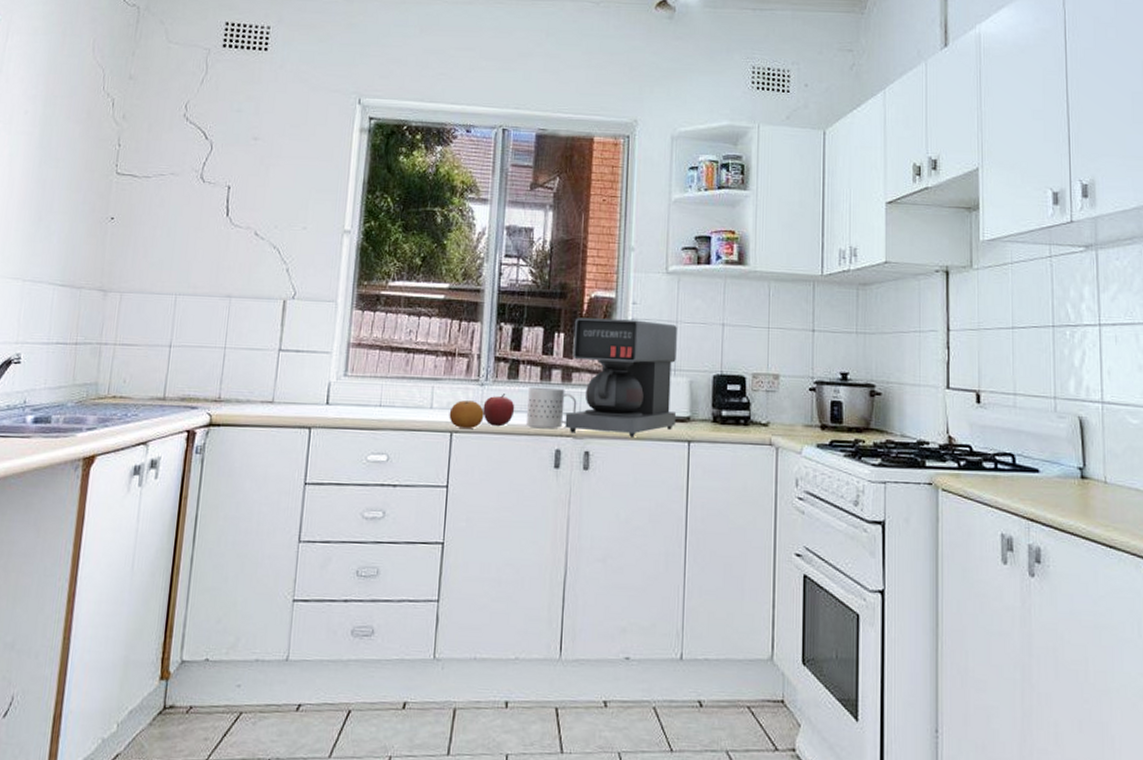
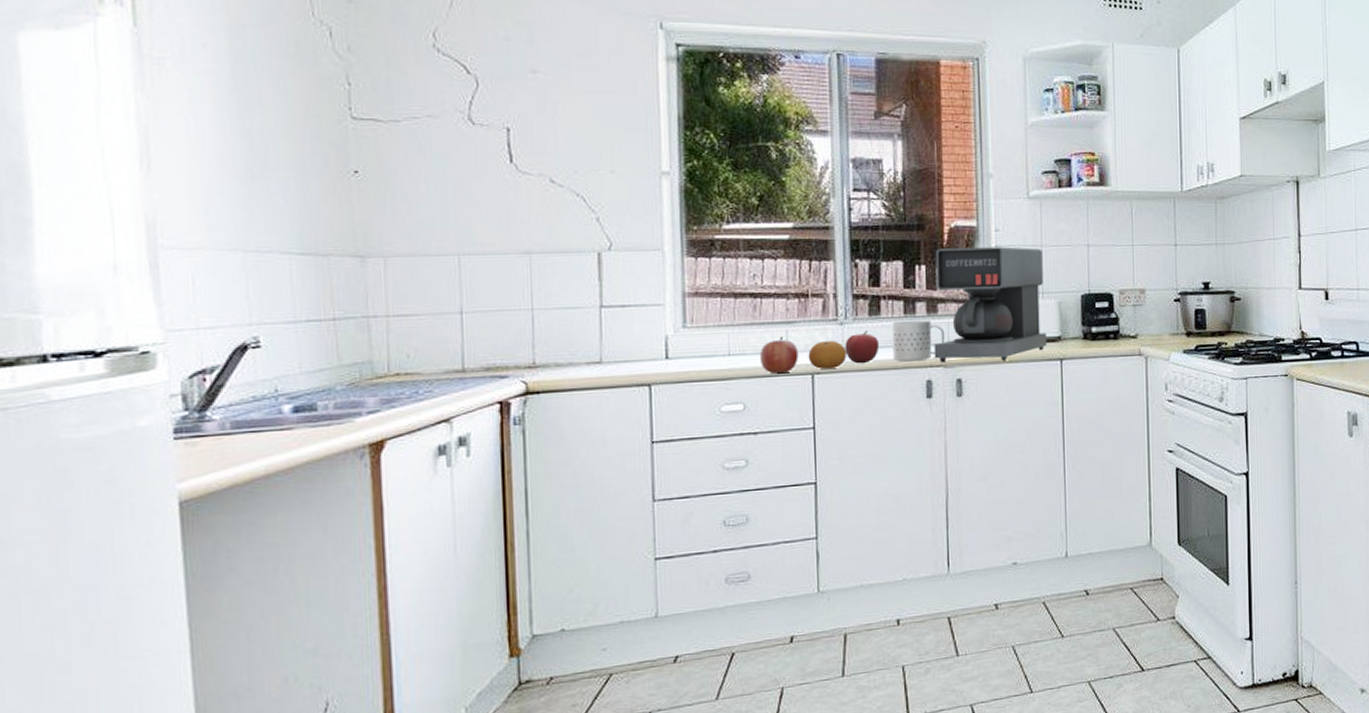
fruit: none [406,392,441,429] -> present [759,336,799,374]

